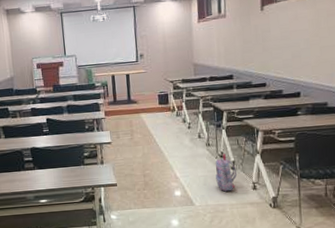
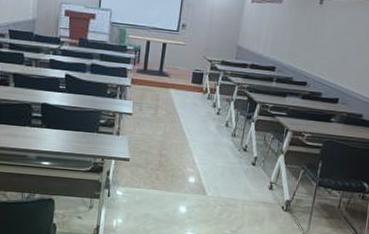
backpack: present [216,153,238,192] -> none [233,147,258,187]

